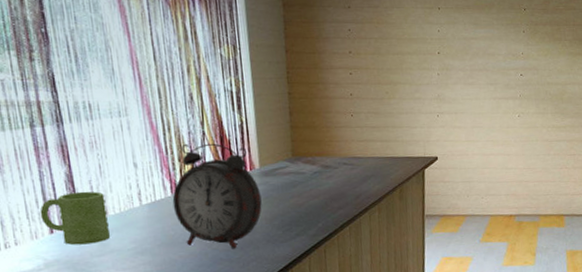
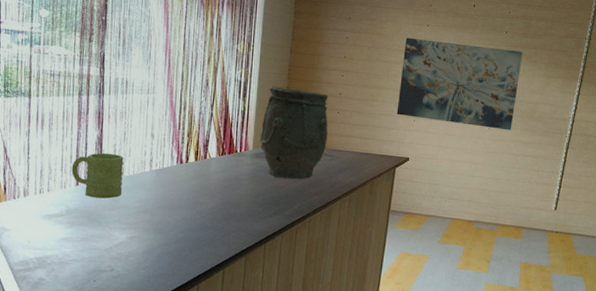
alarm clock: present [172,143,262,249] -> none [176,122,250,219]
vase: none [265,93,344,196] -> present [260,86,328,179]
wall art: none [416,24,545,116] -> present [397,37,523,131]

